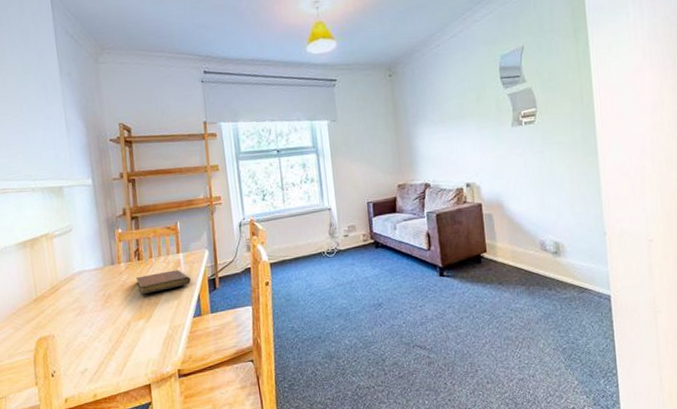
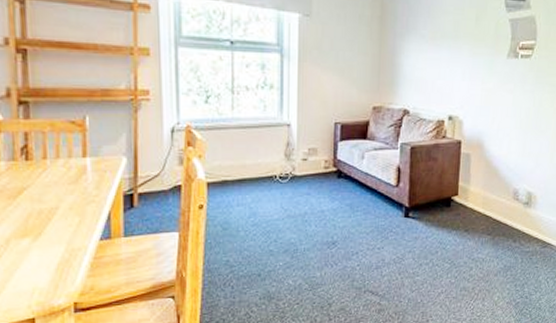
notebook: present [136,270,191,294] -> none [22,178,100,205]

